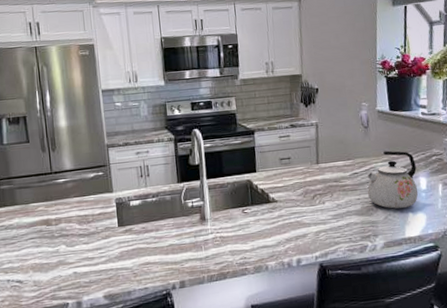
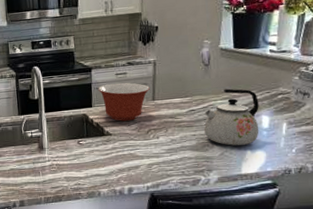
mixing bowl: none [262,145,313,187] -> present [98,82,150,121]

